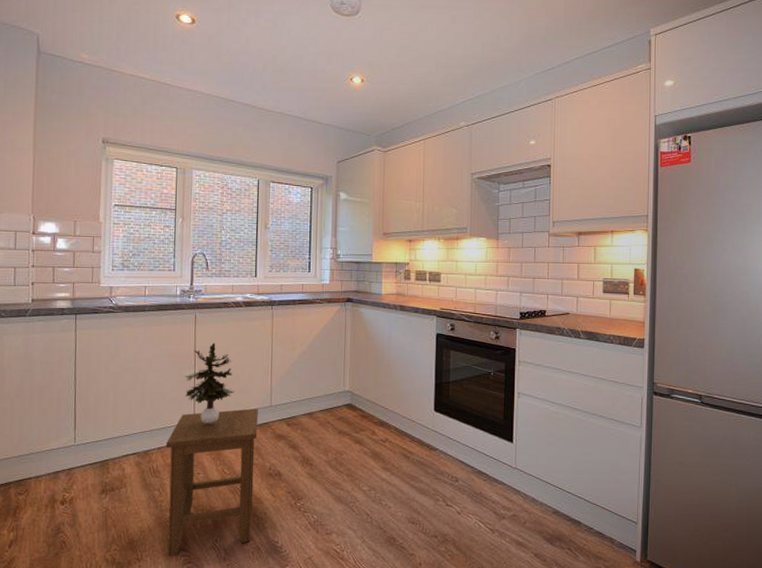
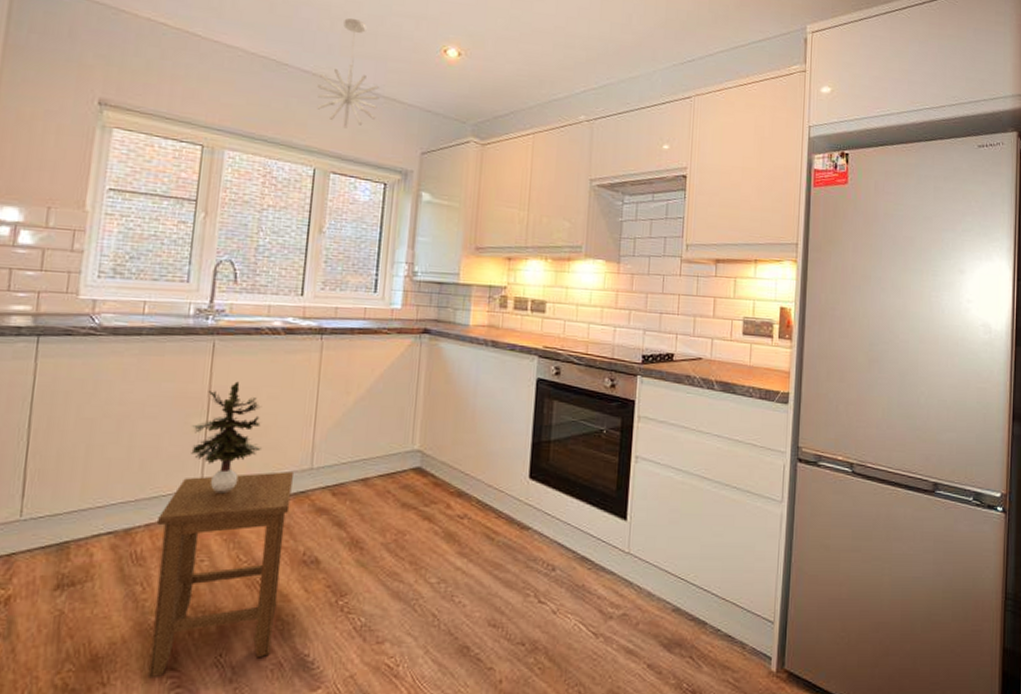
pendant light: none [256,60,303,147] -> present [317,18,380,129]

